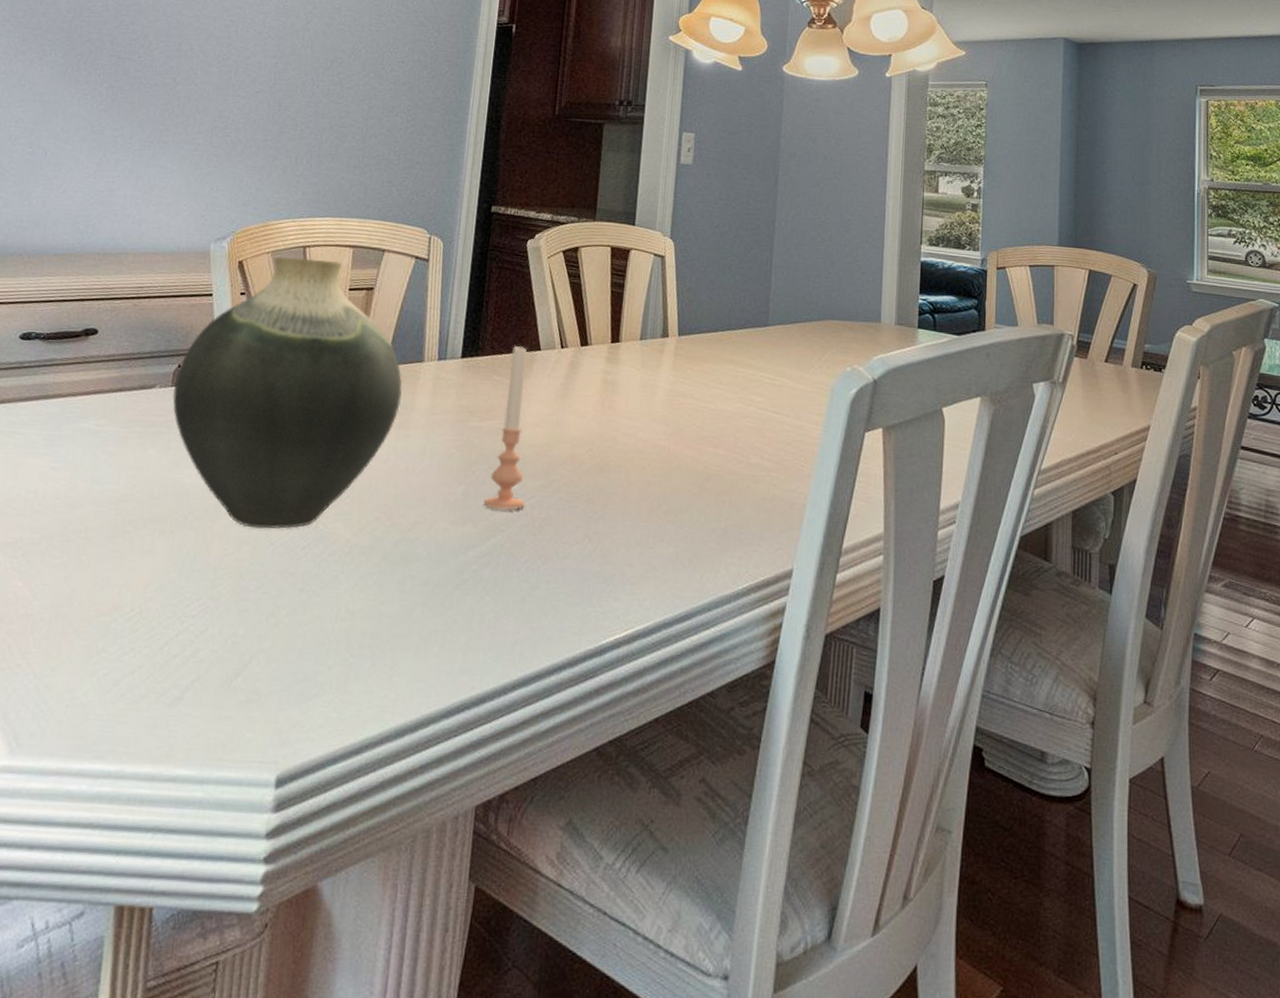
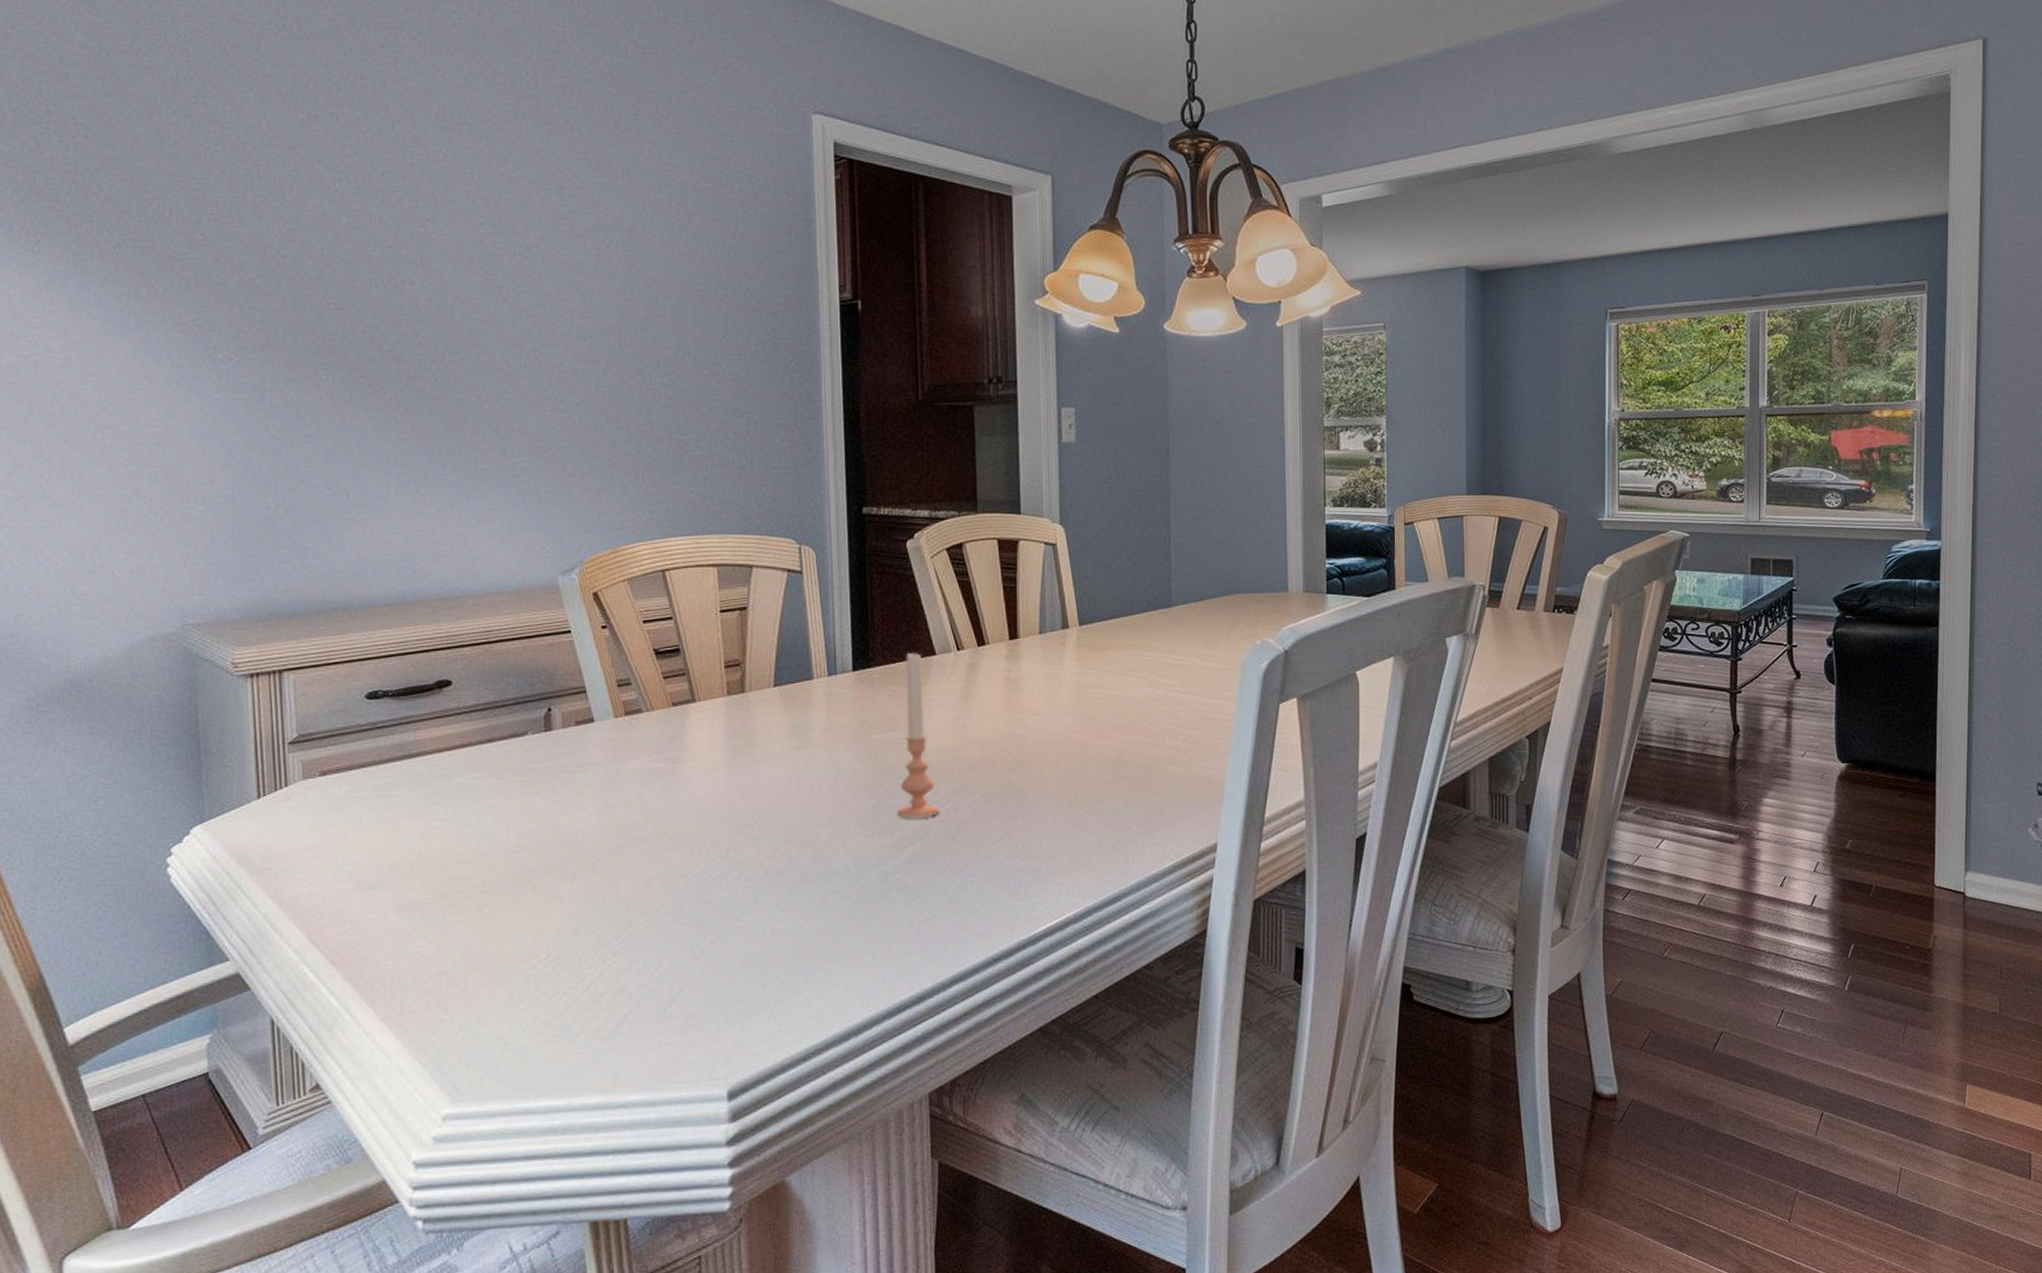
vase: present [172,256,403,529] -> none [547,582,795,864]

